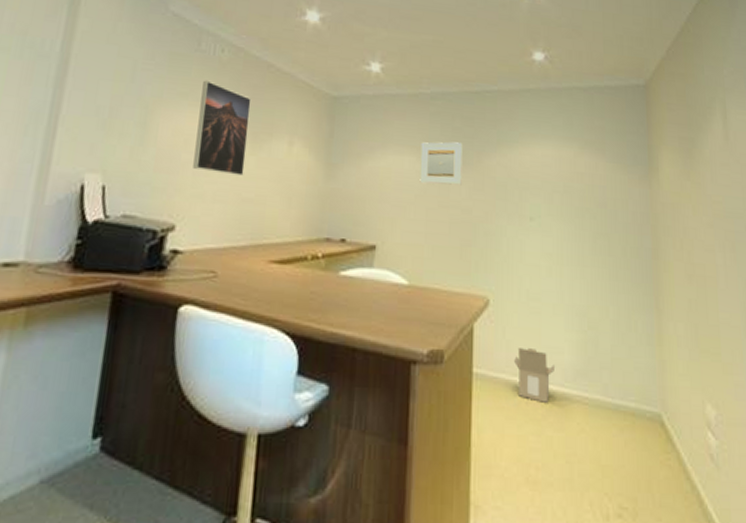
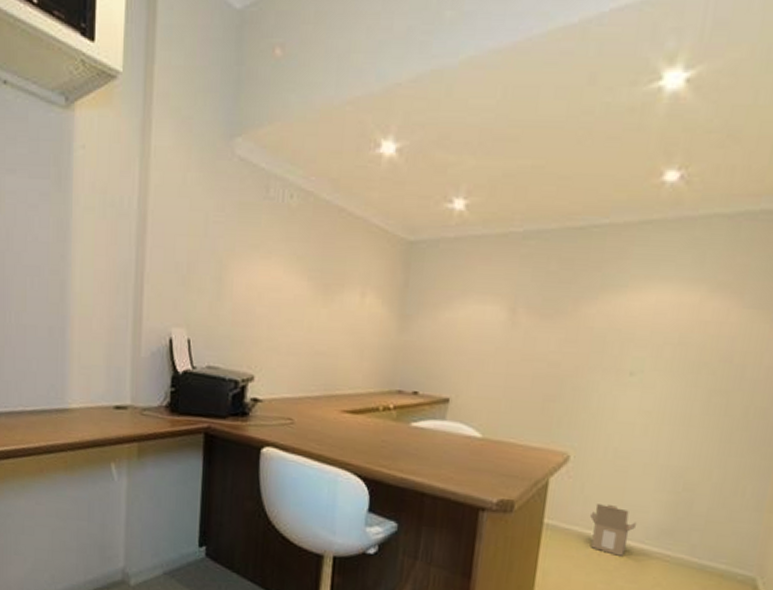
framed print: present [193,80,252,176] -> none [267,230,322,329]
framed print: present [419,142,463,186] -> none [502,288,557,337]

